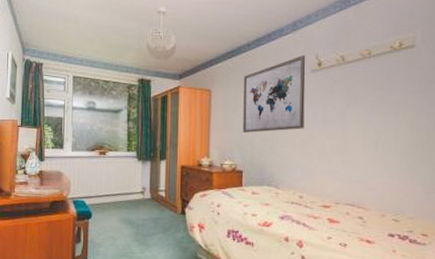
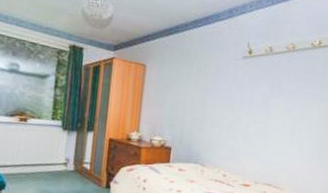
wall art: present [243,55,306,133] -> none [174,42,238,112]

